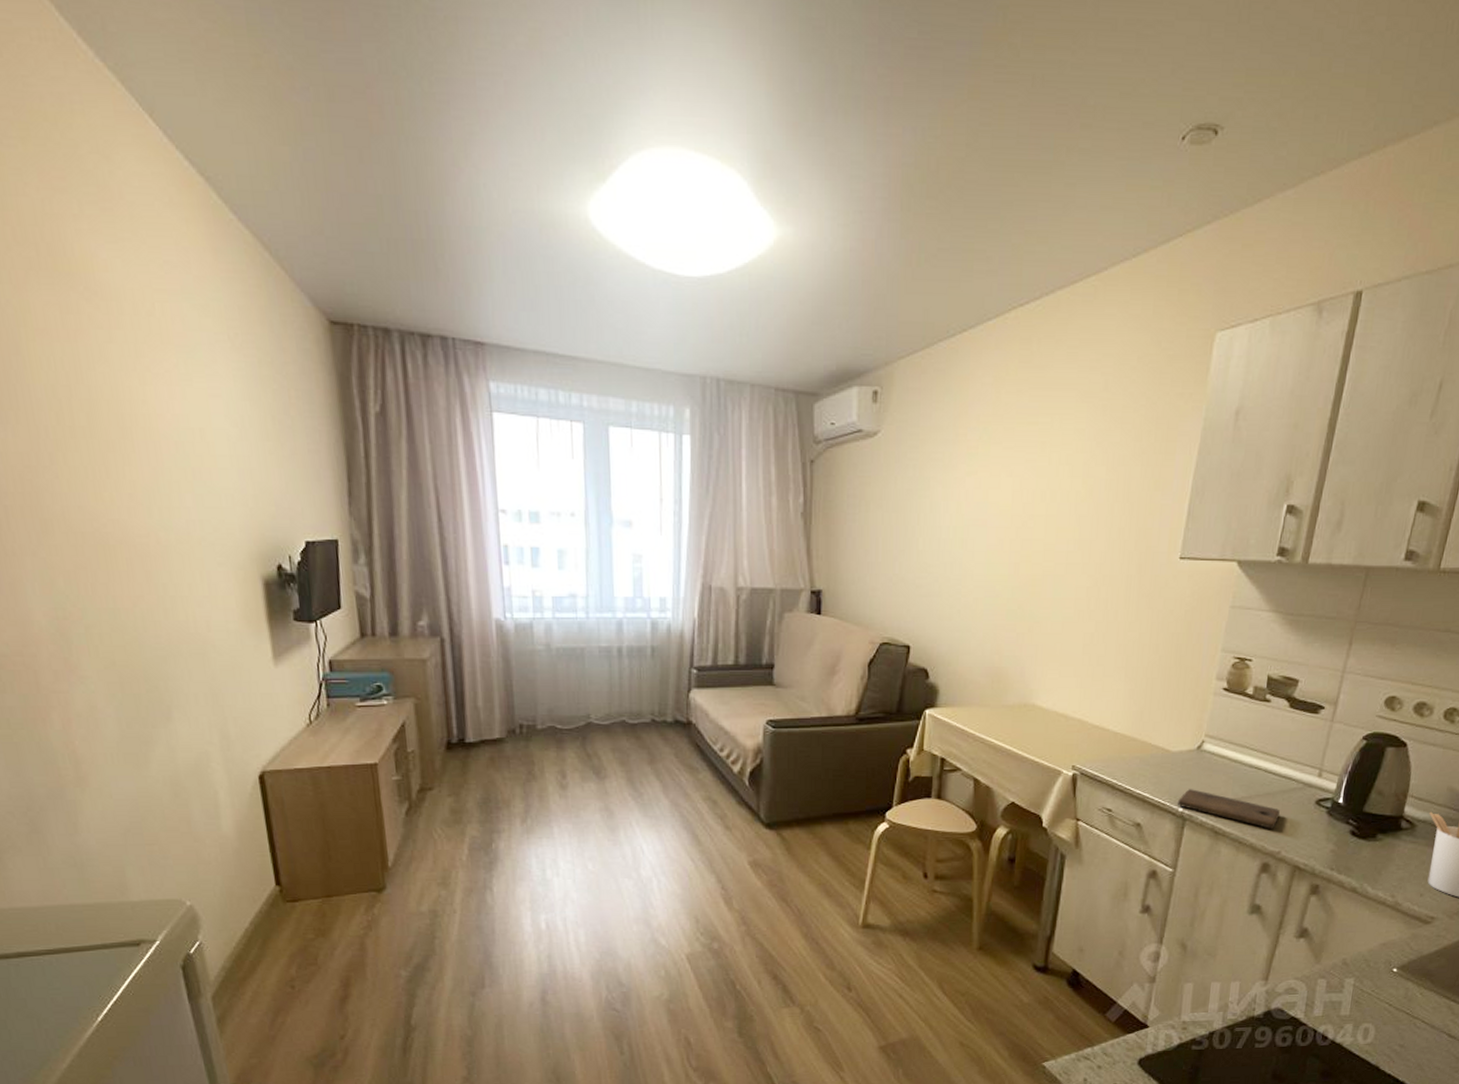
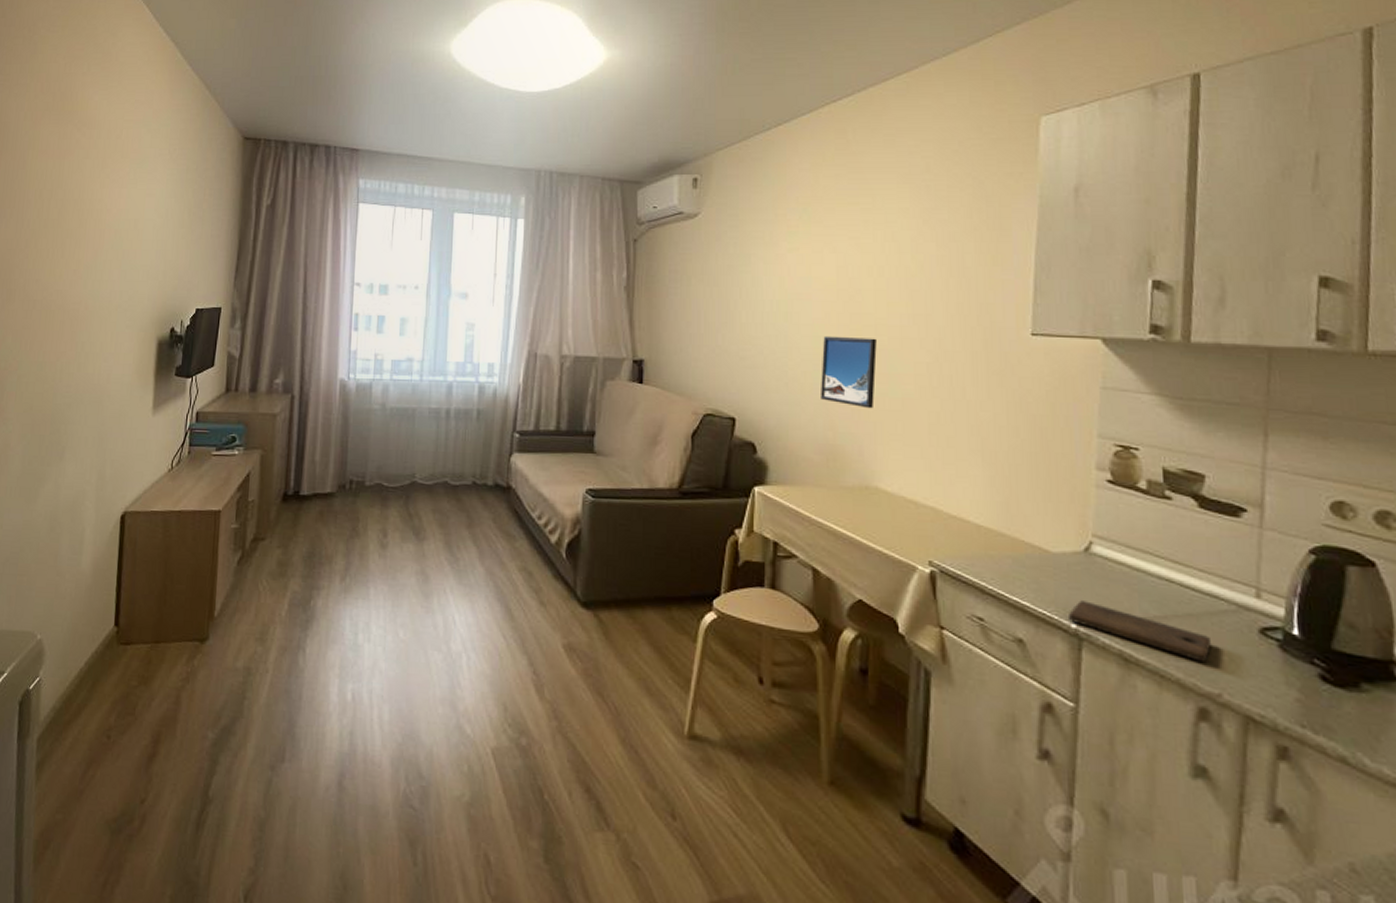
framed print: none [990,562,1044,632] -> present [821,336,877,409]

